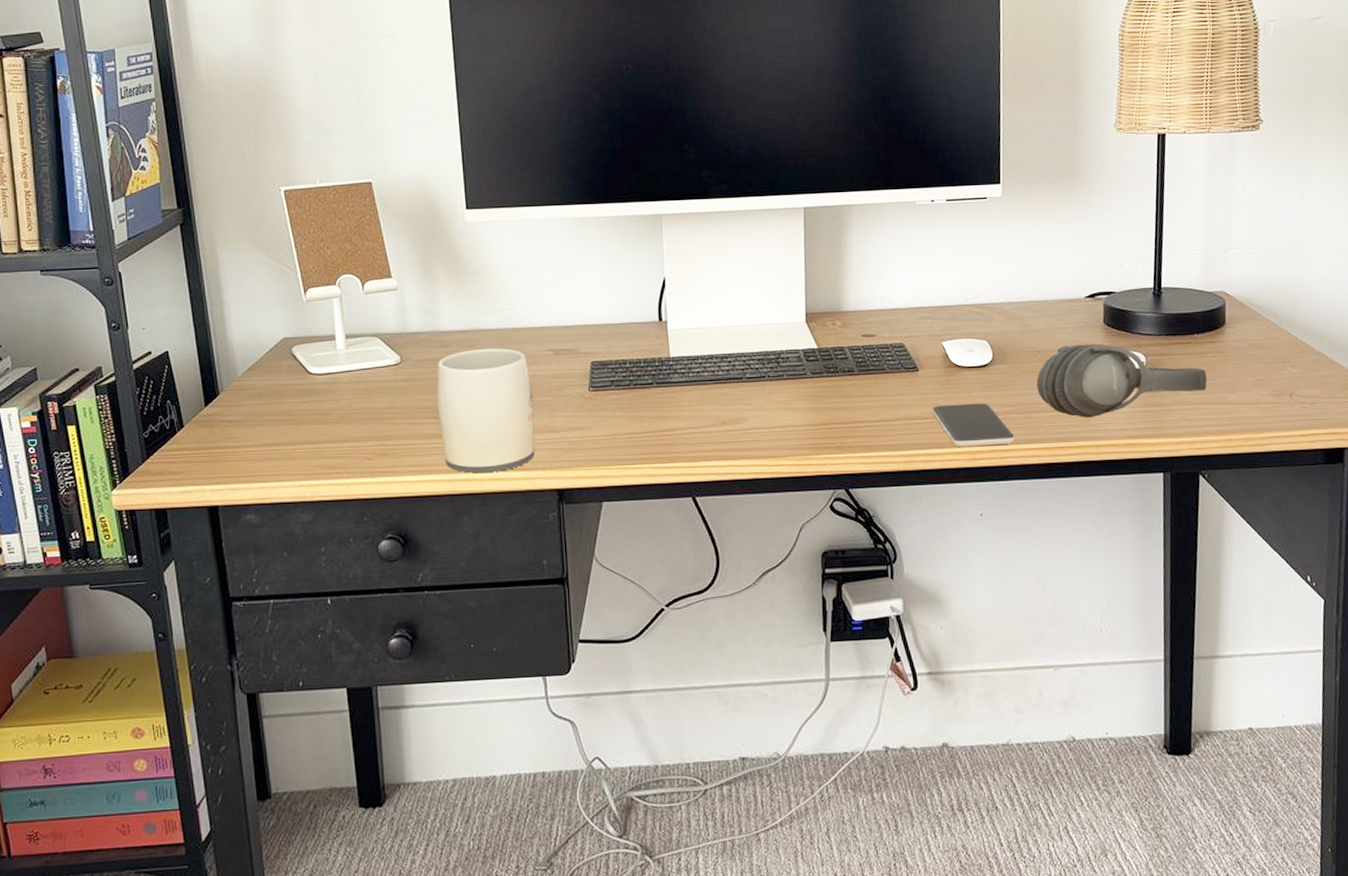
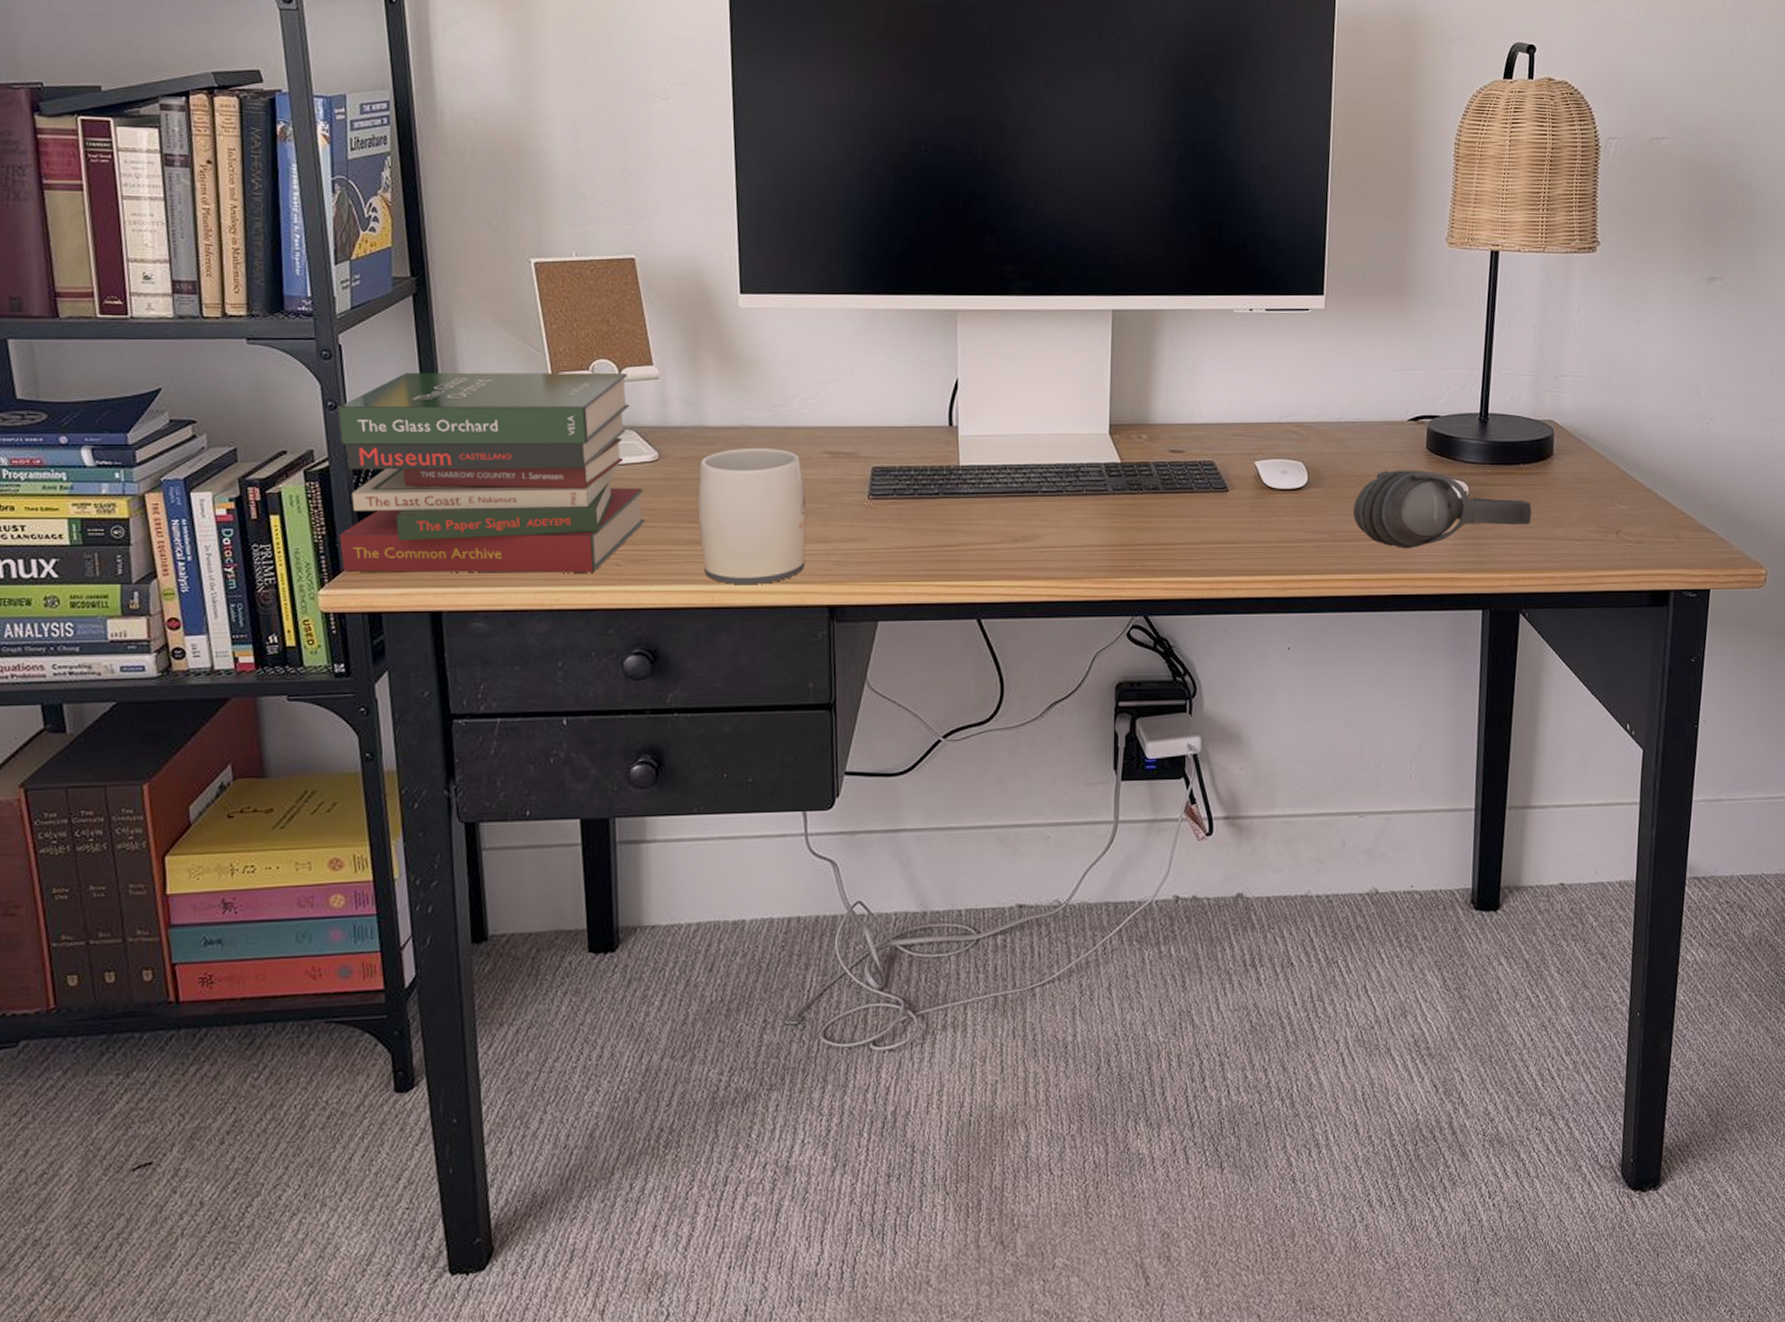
books: none [120,286,391,474] -> present [337,372,645,573]
smartphone: present [933,403,1015,447] -> none [1242,529,1328,575]

